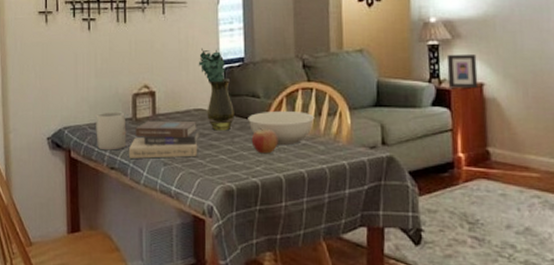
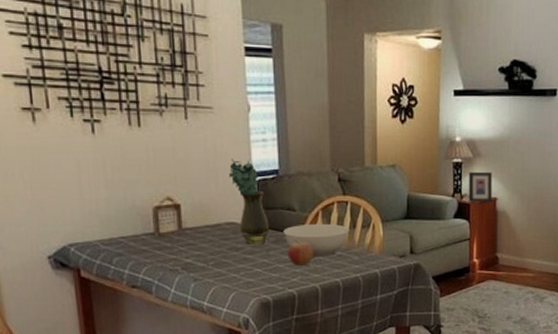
mug: present [96,112,127,150] -> none [109,226,149,268]
books: present [128,120,199,159] -> none [151,235,232,276]

